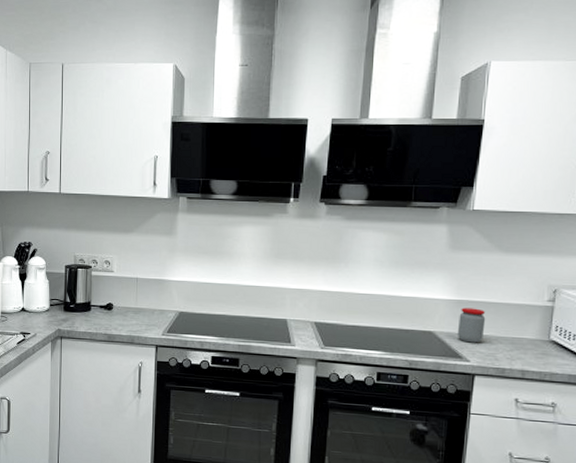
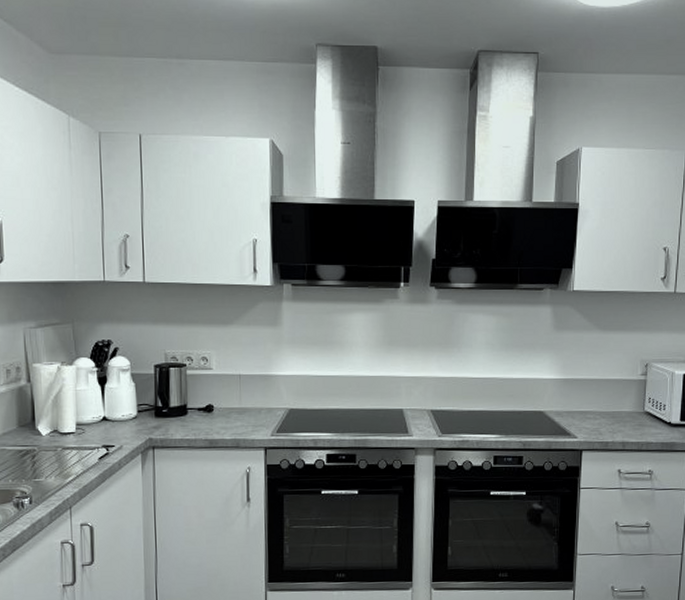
jar: present [458,308,486,343] -> none [566,386,589,420]

